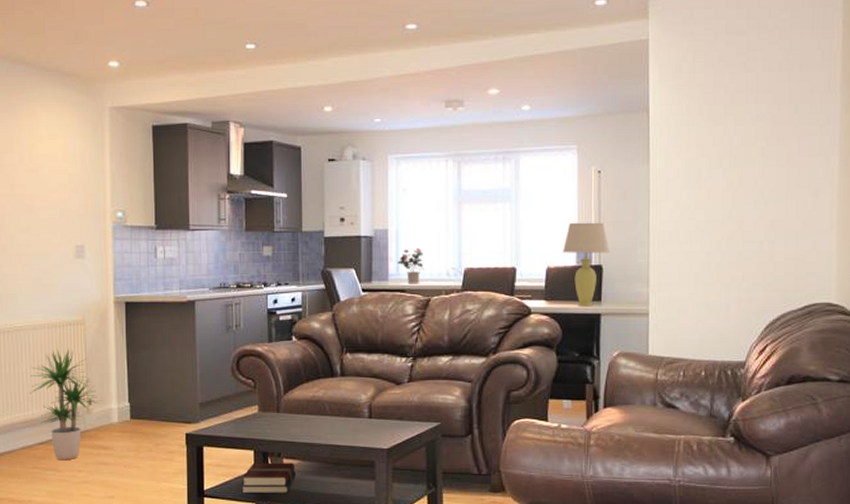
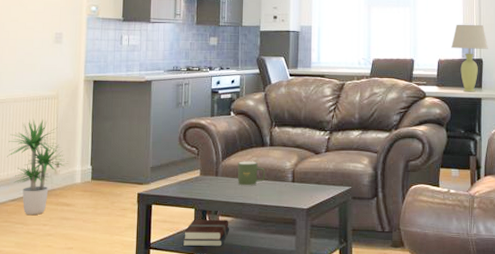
mug: none [302,395,336,424] -> present [237,161,265,187]
potted flower: present [397,249,424,284] -> none [319,42,340,71]

